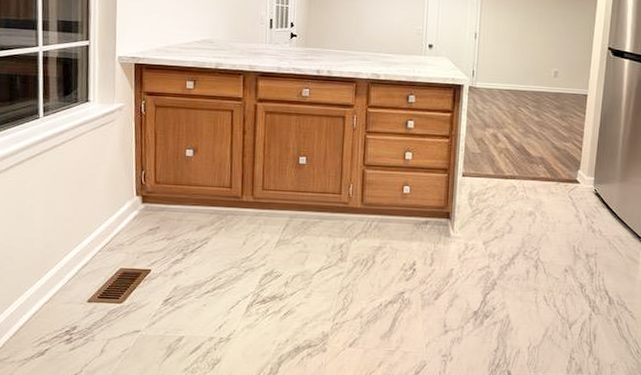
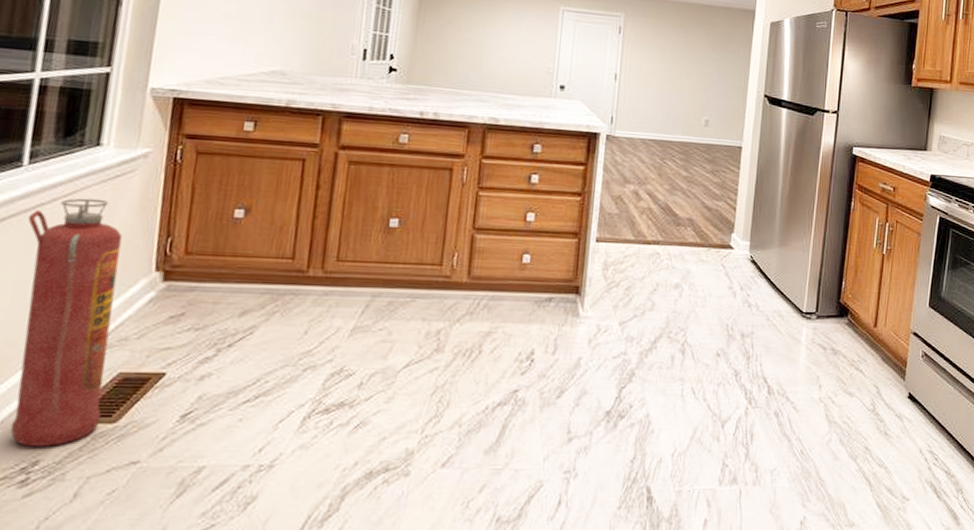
fire extinguisher: none [48,141,112,317] -> present [9,198,122,446]

